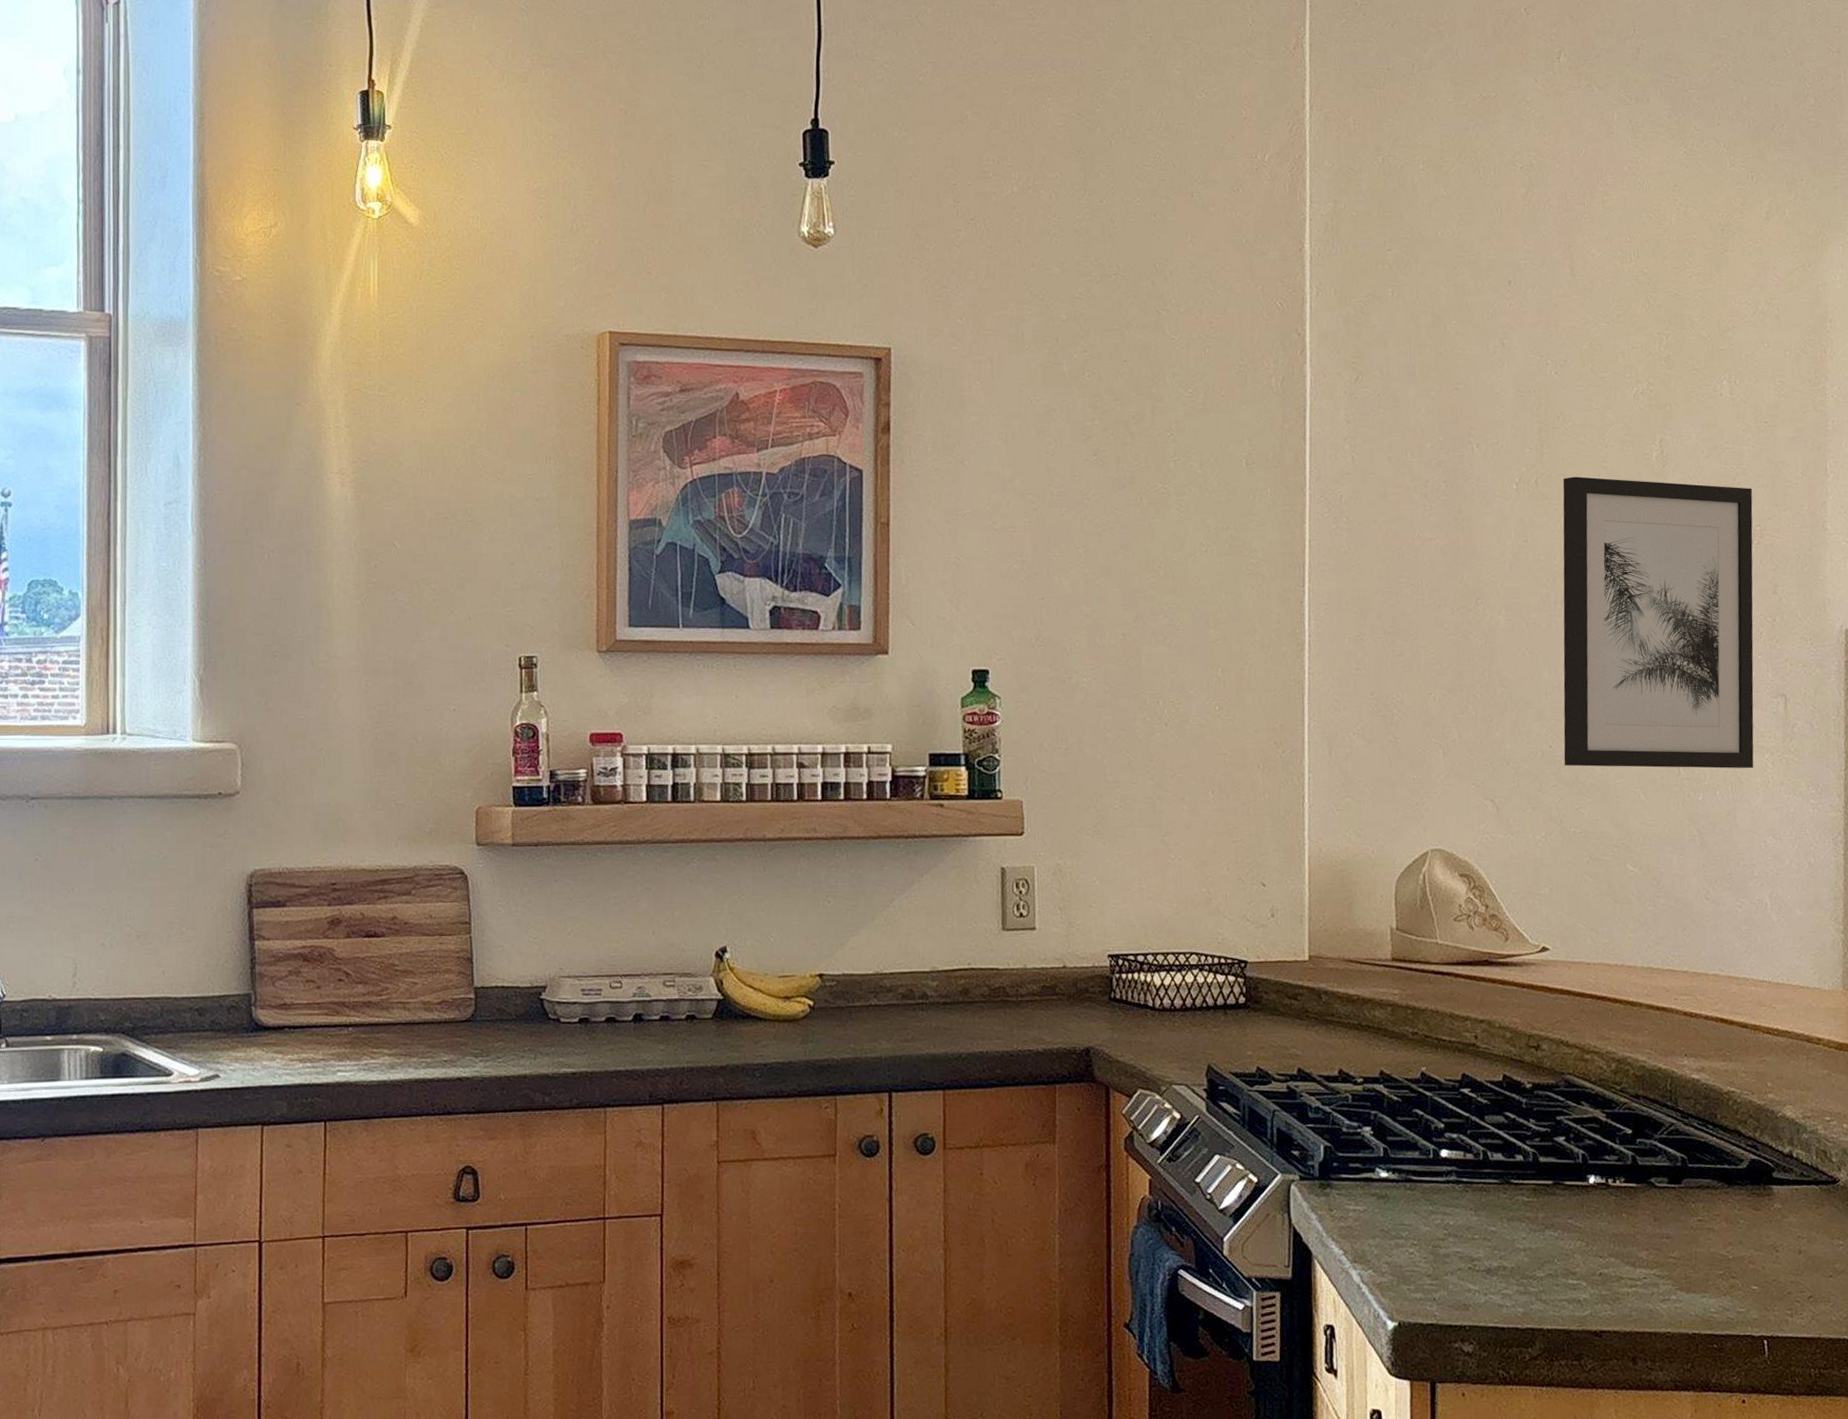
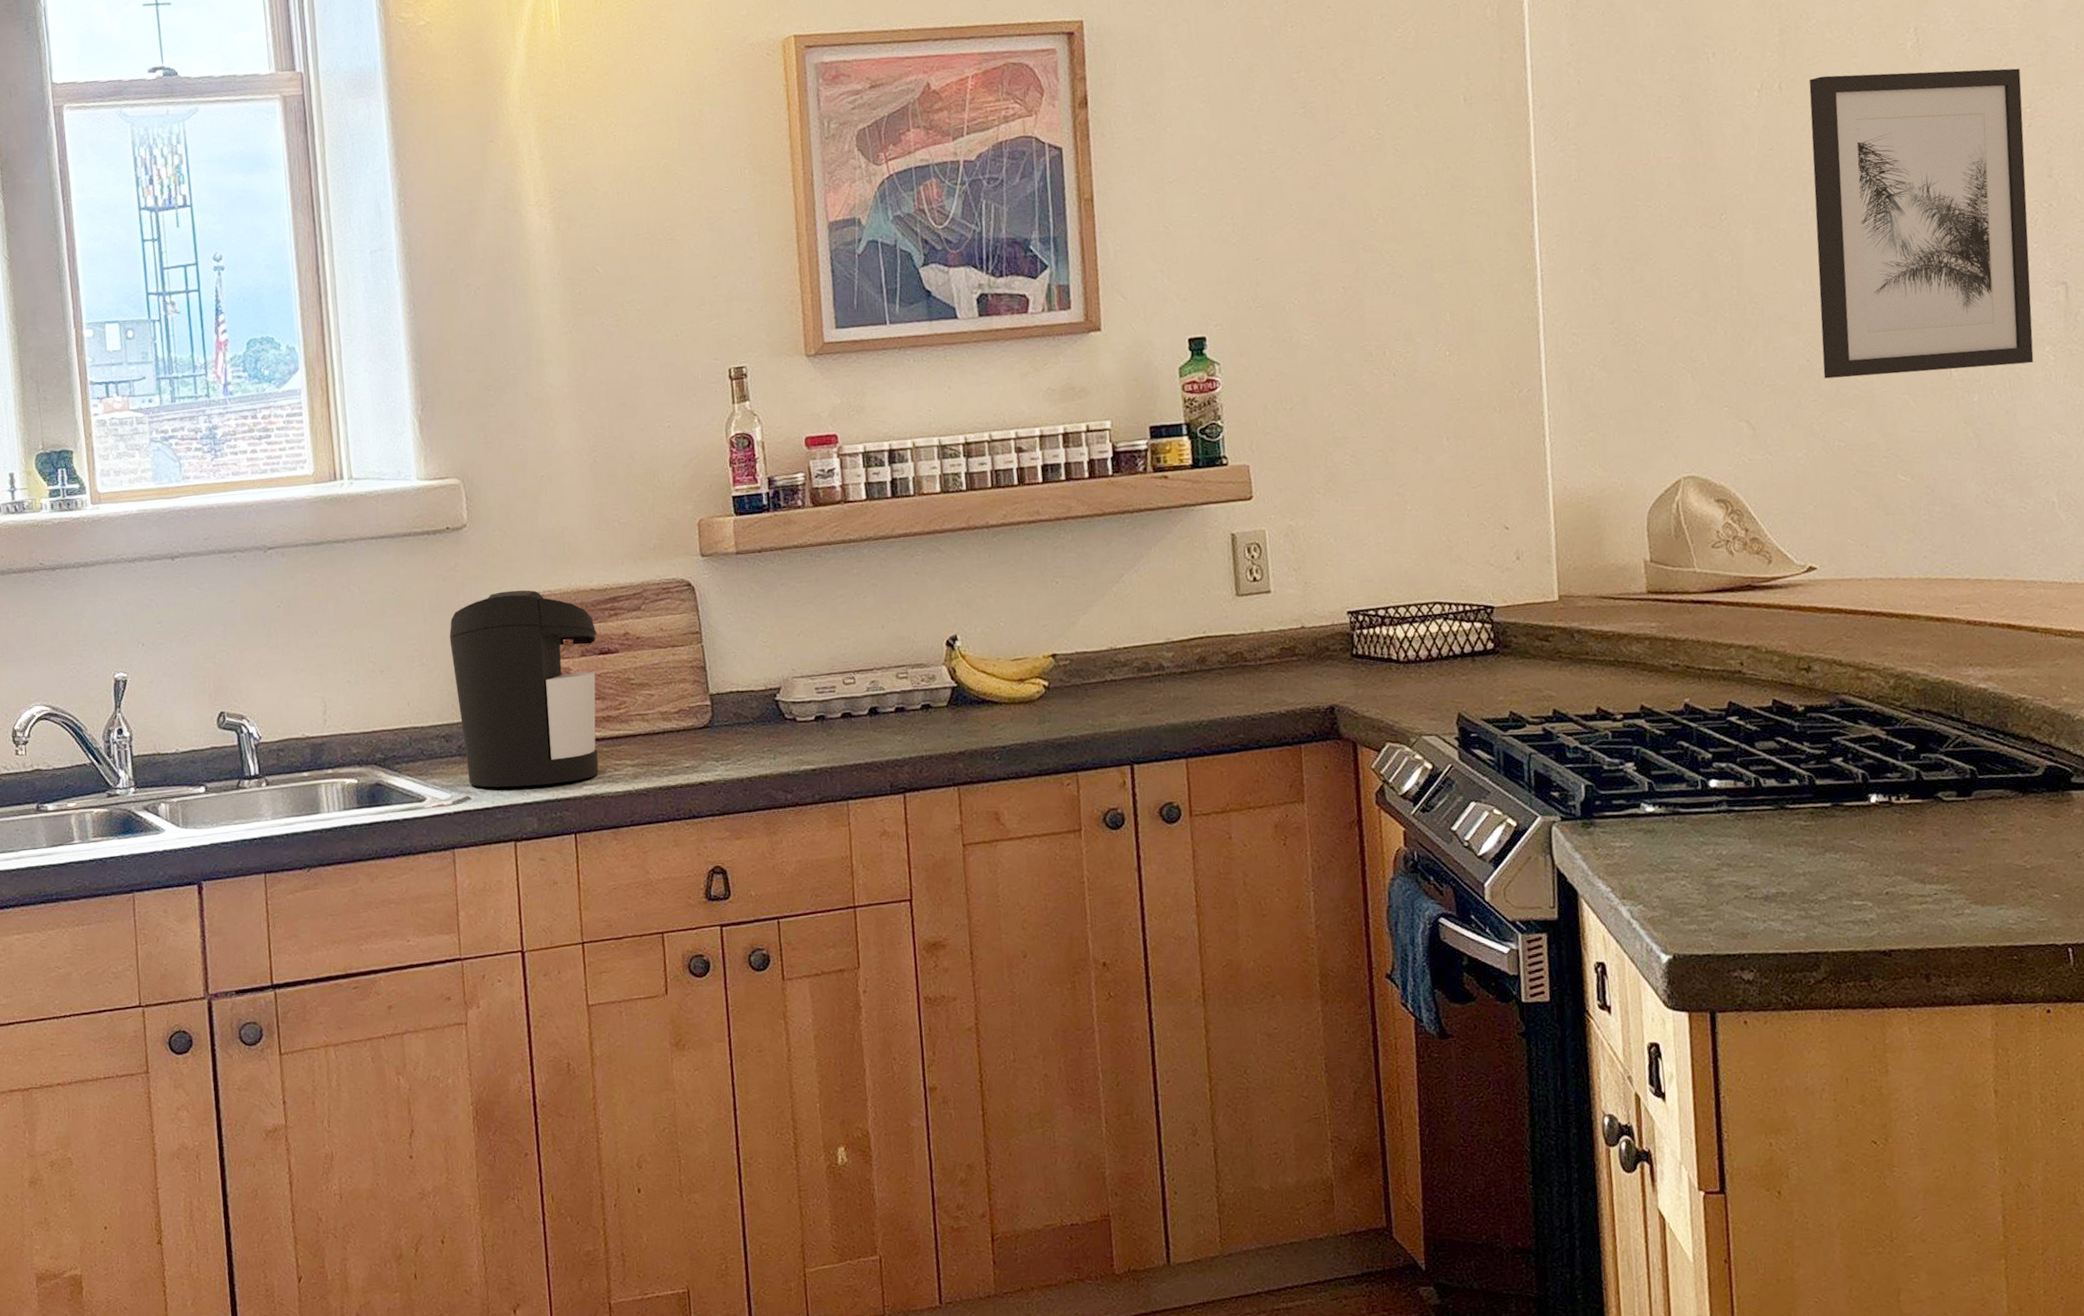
coffee maker: none [212,863,363,1069] -> present [449,590,599,788]

